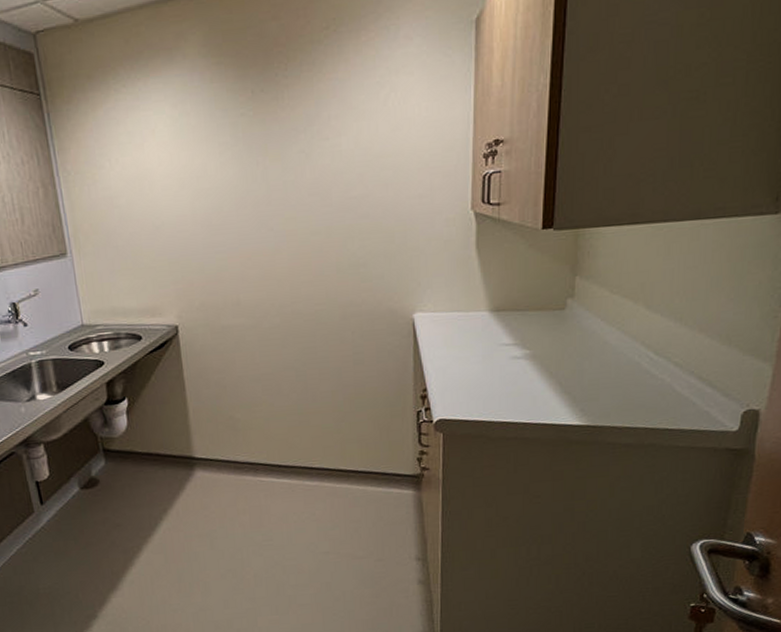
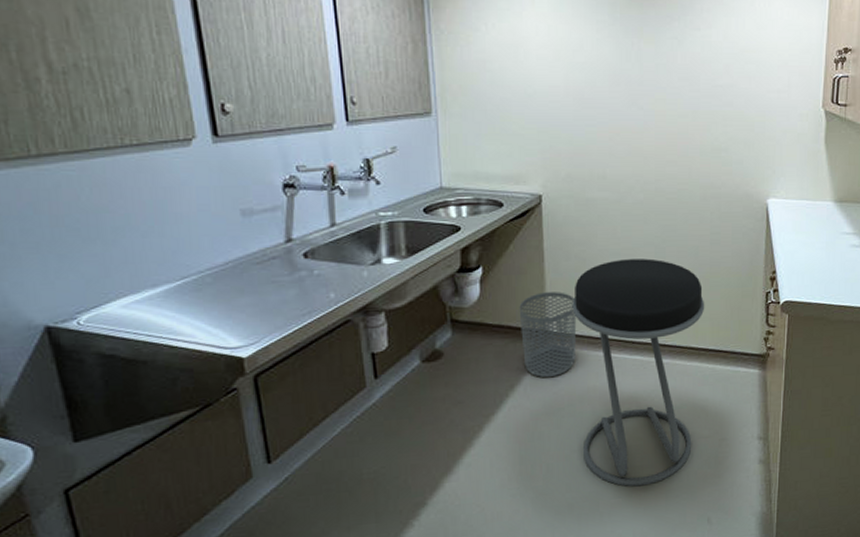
waste bin: none [165,419,224,502] -> present [519,292,577,378]
stool: none [216,382,352,605] -> present [572,258,705,487]

